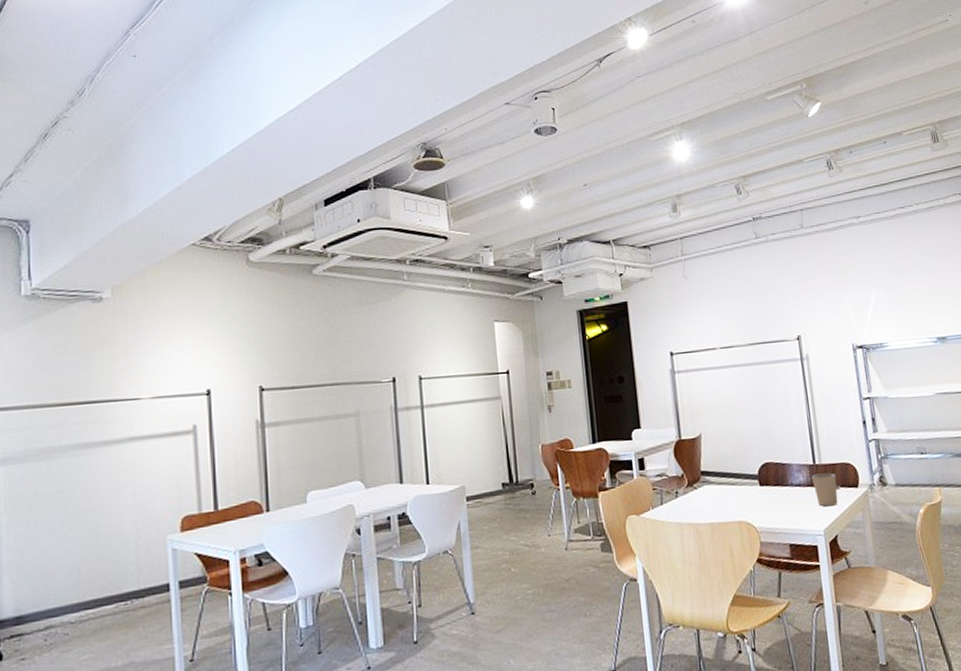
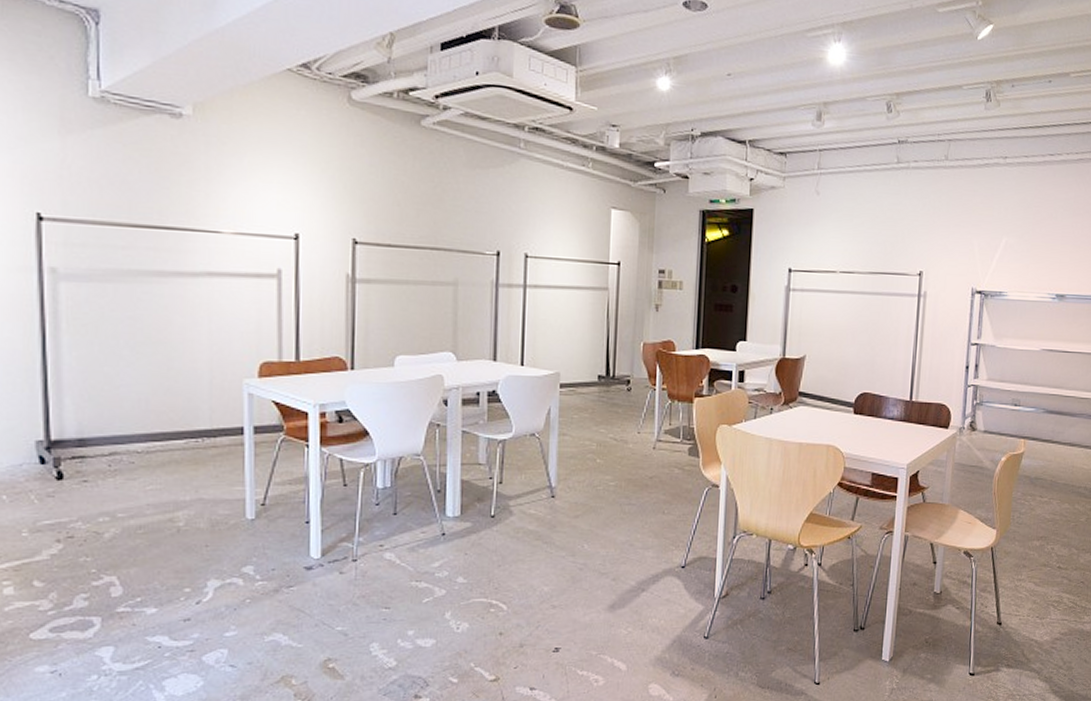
cup: present [812,473,841,507] -> none [905,410,931,443]

